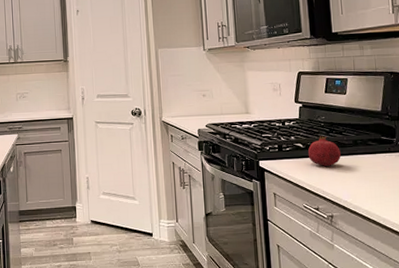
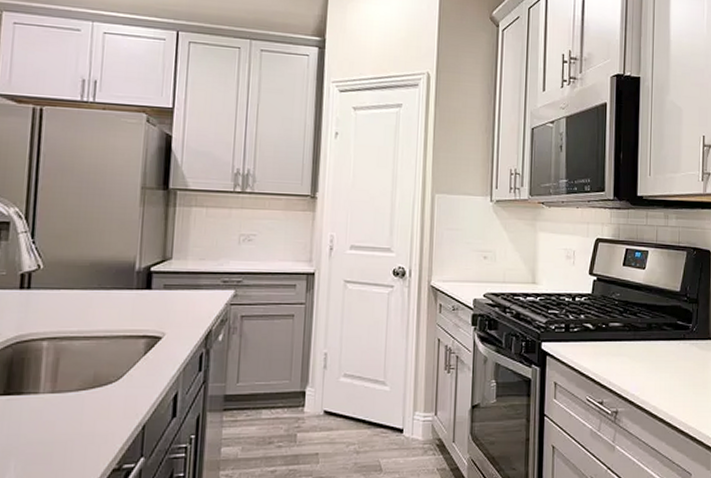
fruit: present [307,136,341,166] -> none [597,316,633,352]

